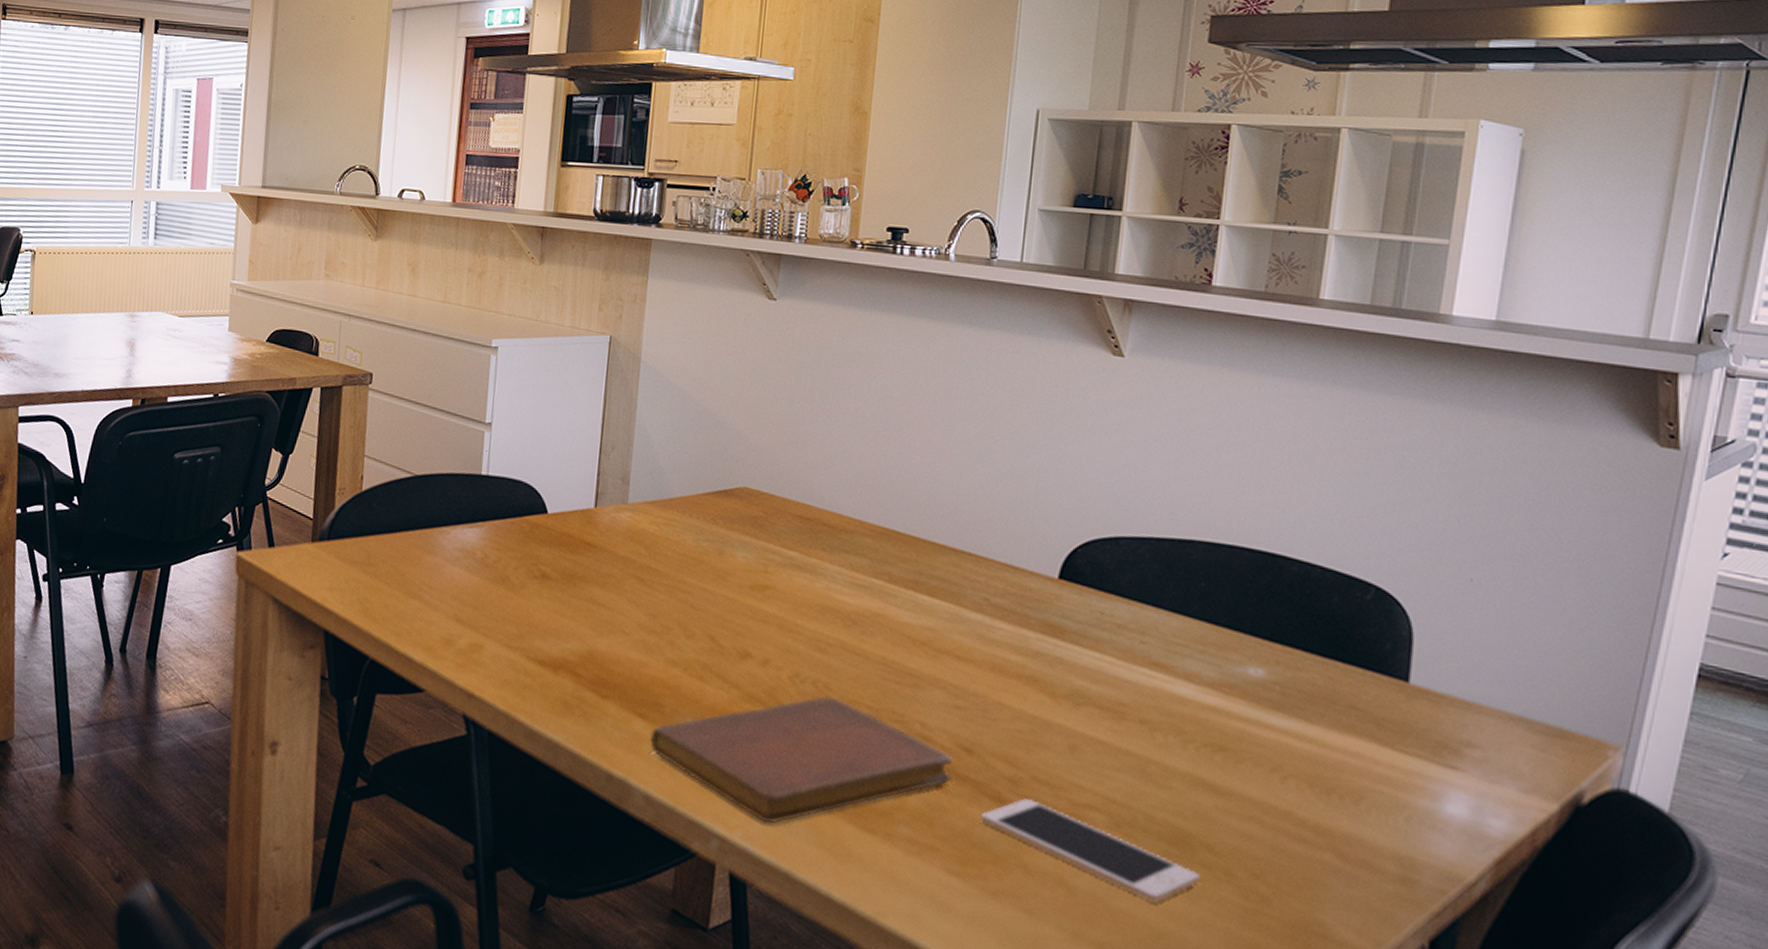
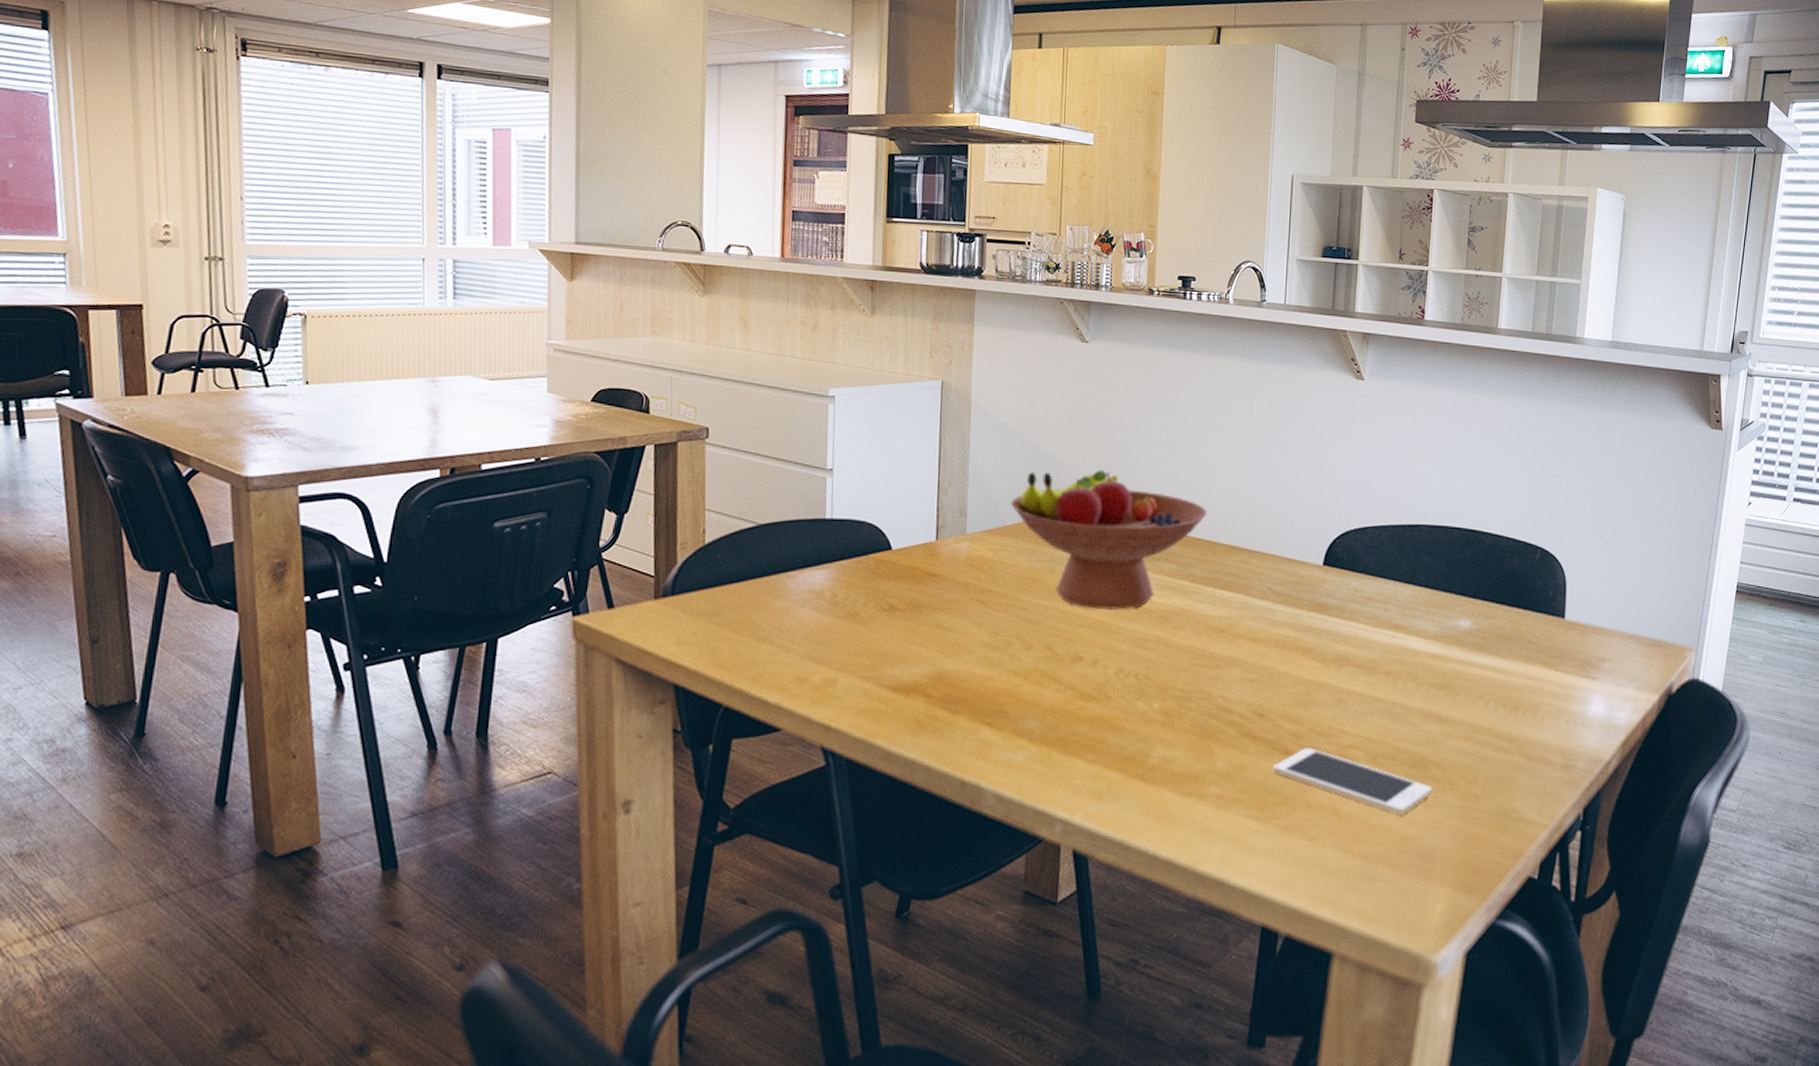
notebook: present [650,694,953,825] -> none [998,684,1250,802]
fruit bowl: none [679,441,911,605] -> present [1011,469,1207,610]

